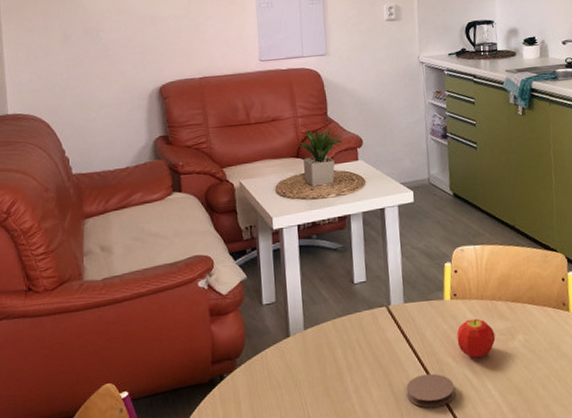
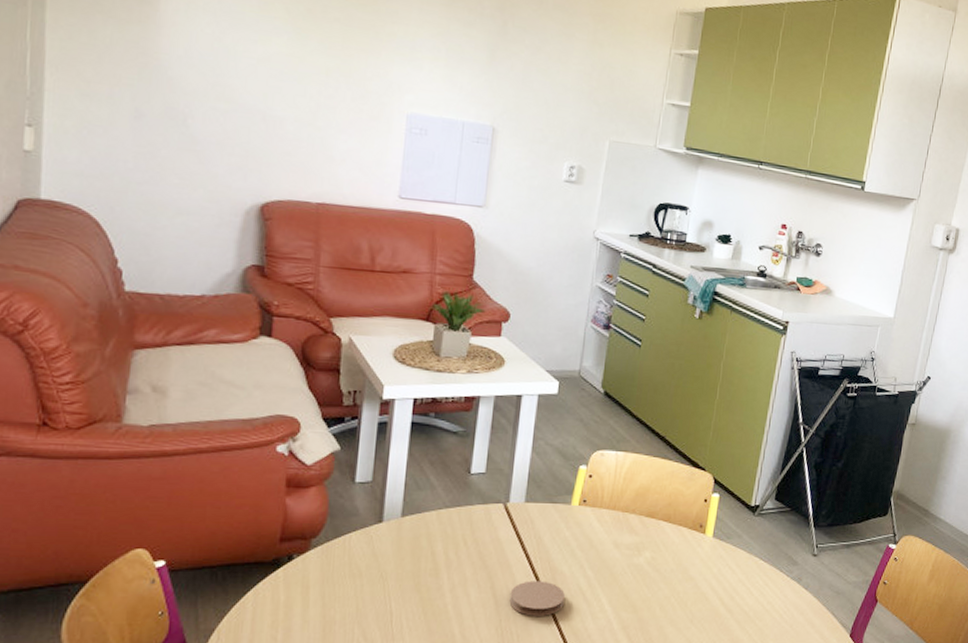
fruit: present [456,318,496,358] -> none [577,529,621,570]

